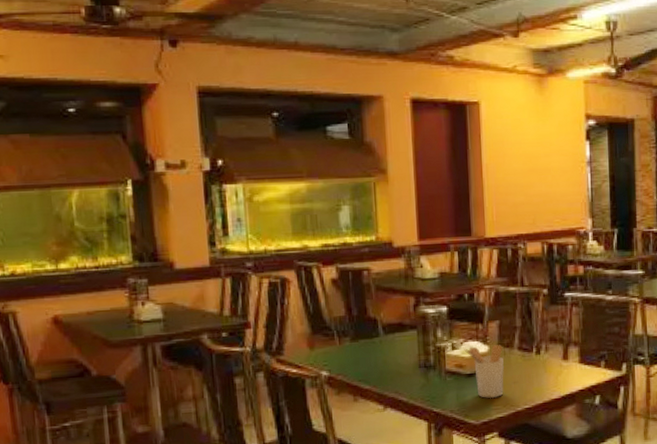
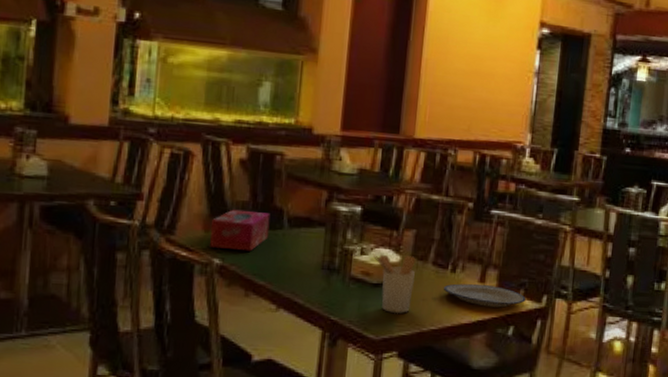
tissue box: none [315,324,367,362] -> present [210,209,271,252]
plate: none [532,361,607,381] -> present [444,283,526,308]

